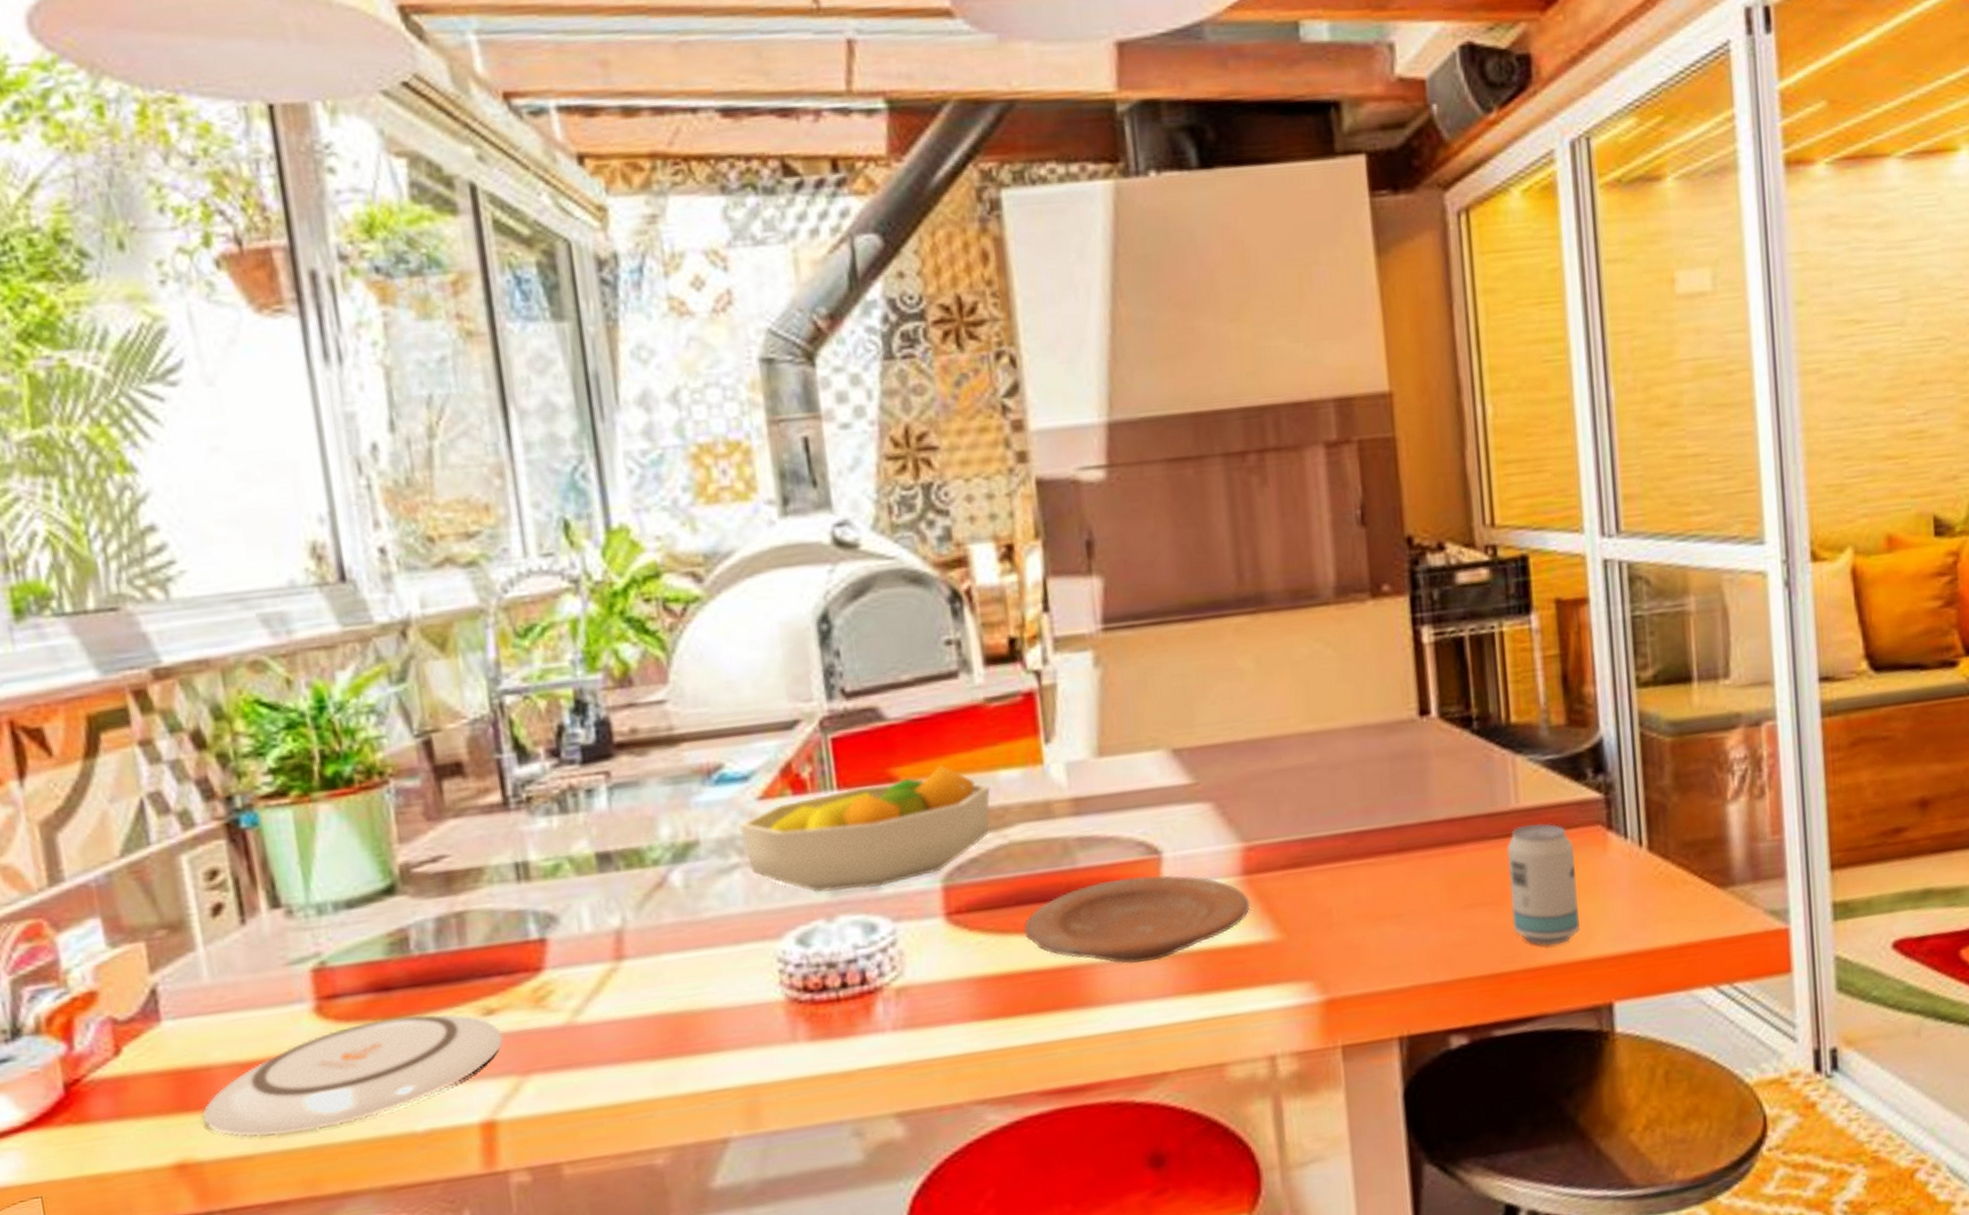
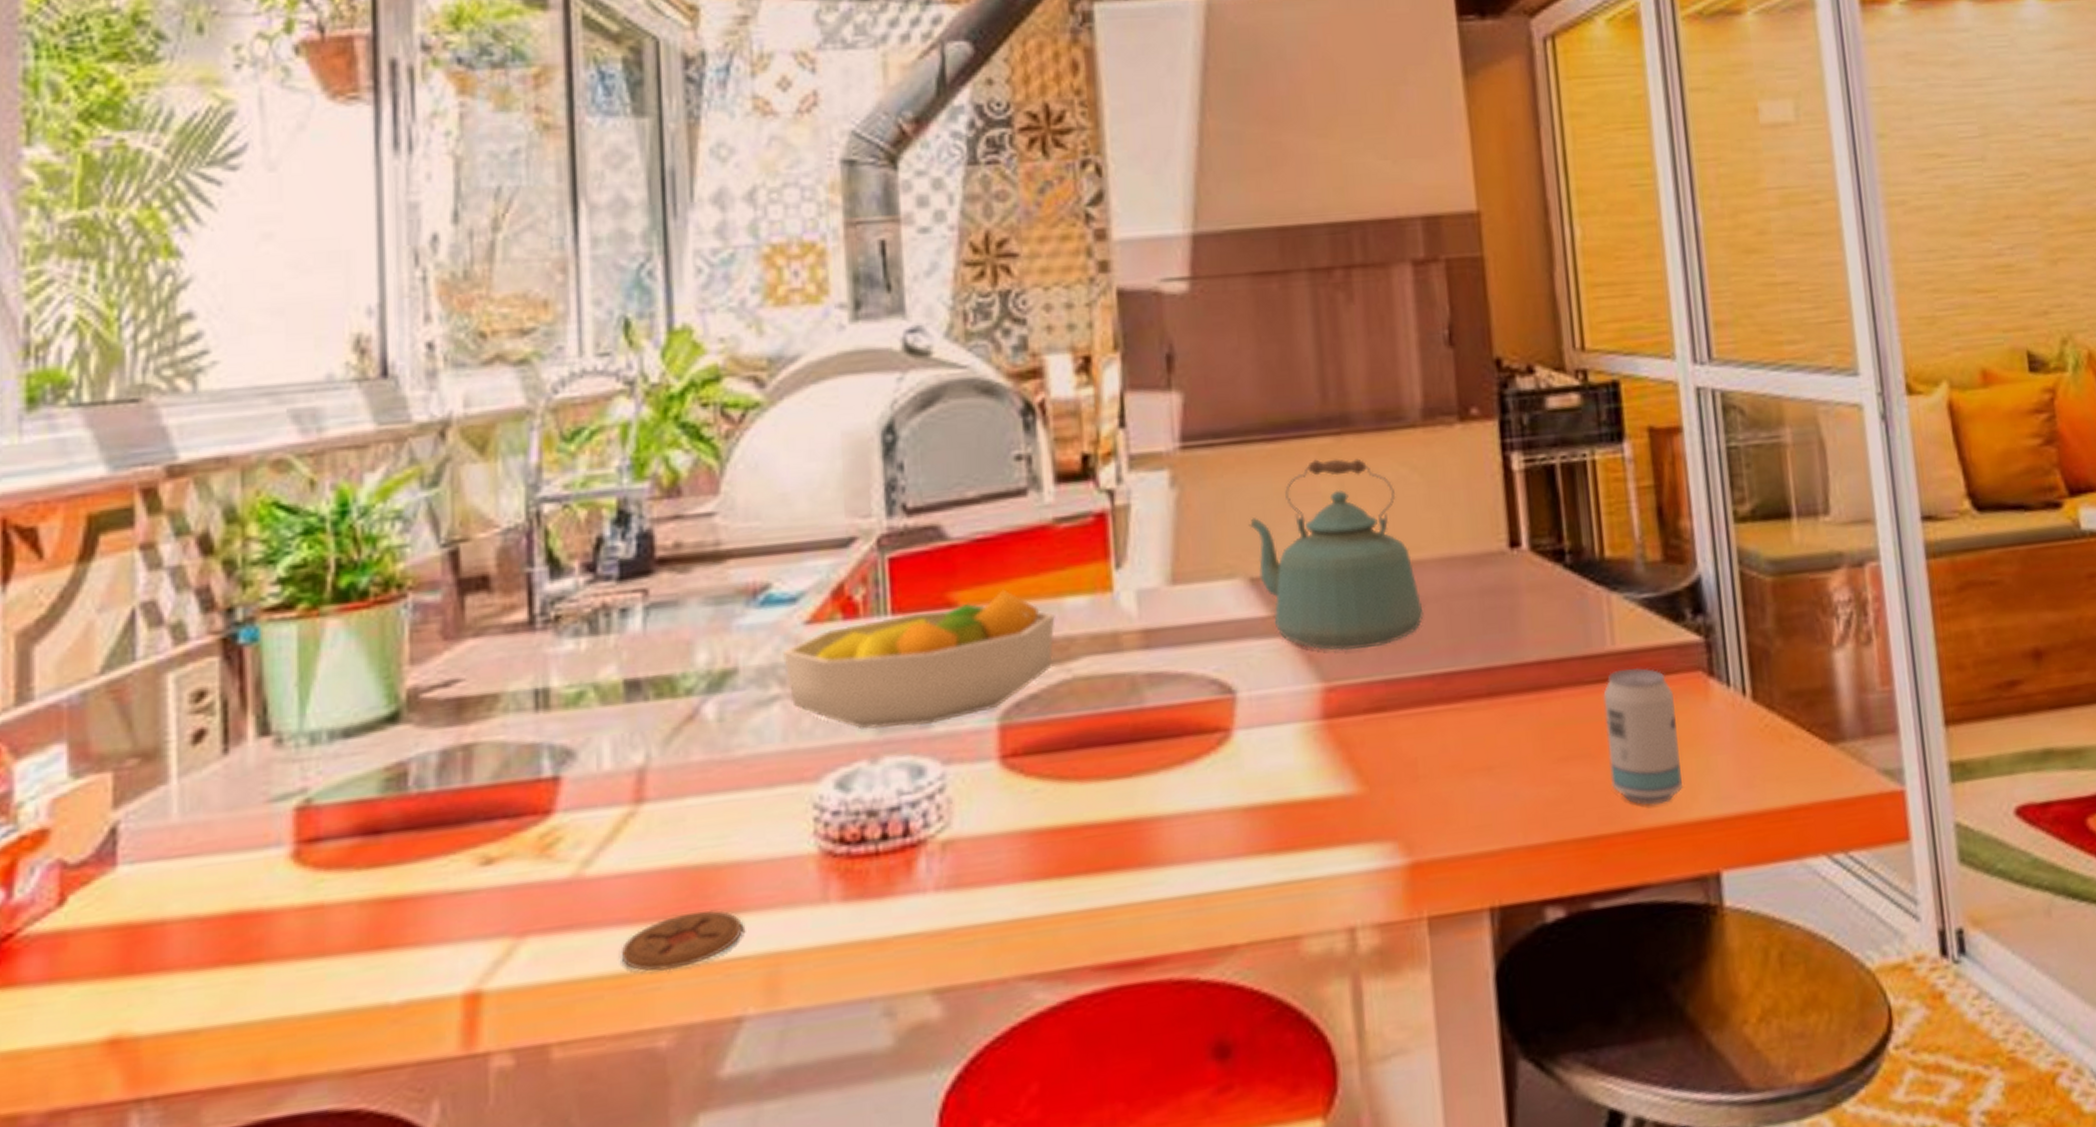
plate: present [202,1014,503,1137] -> none [147,863,500,1007]
coaster: none [616,1050,722,1102] -> present [622,910,742,972]
plate: present [1024,875,1251,964] -> none [1084,717,1330,817]
kettle: none [1169,635,1337,814] -> present [1248,458,1424,651]

